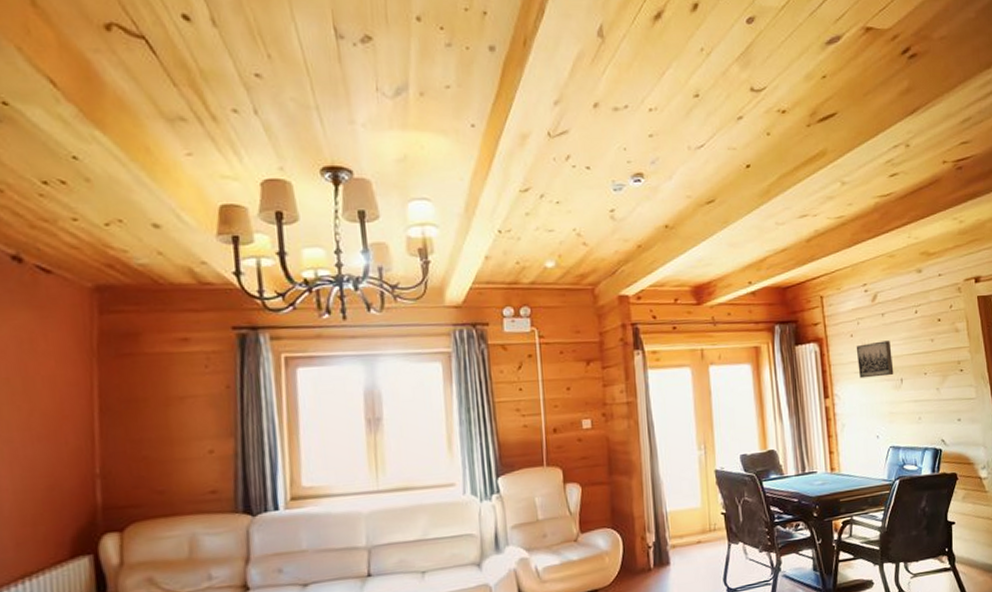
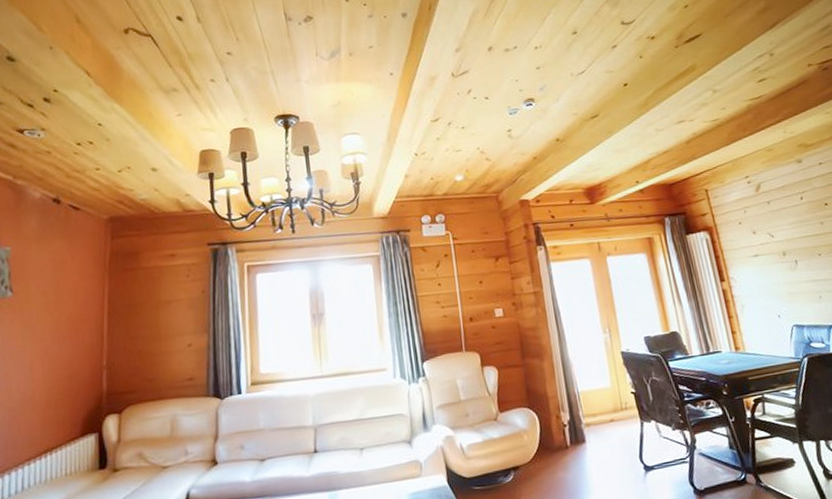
wall art: present [856,340,894,379] -> none [745,225,787,262]

